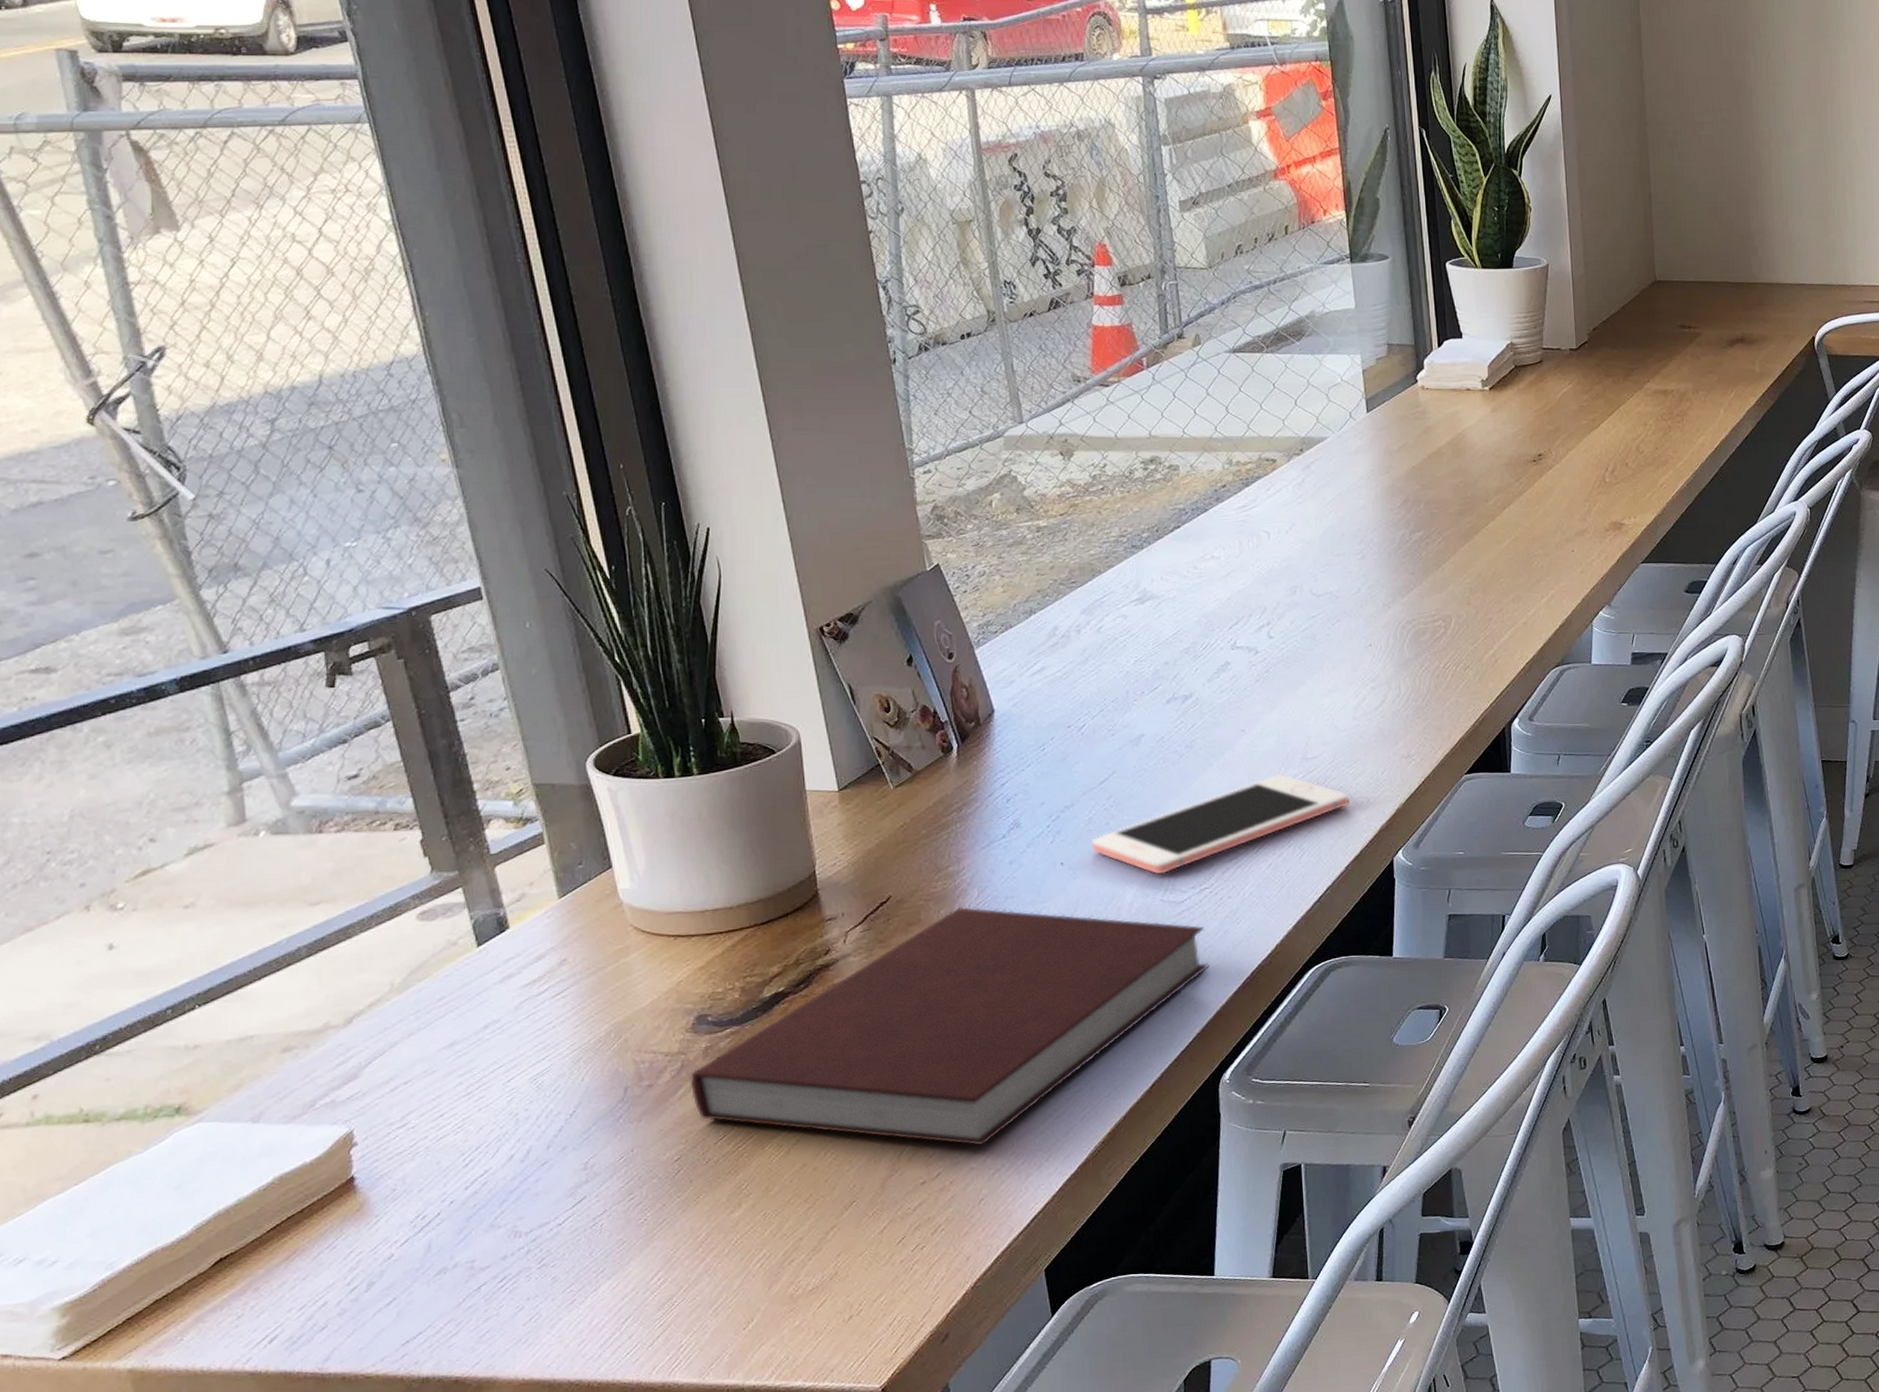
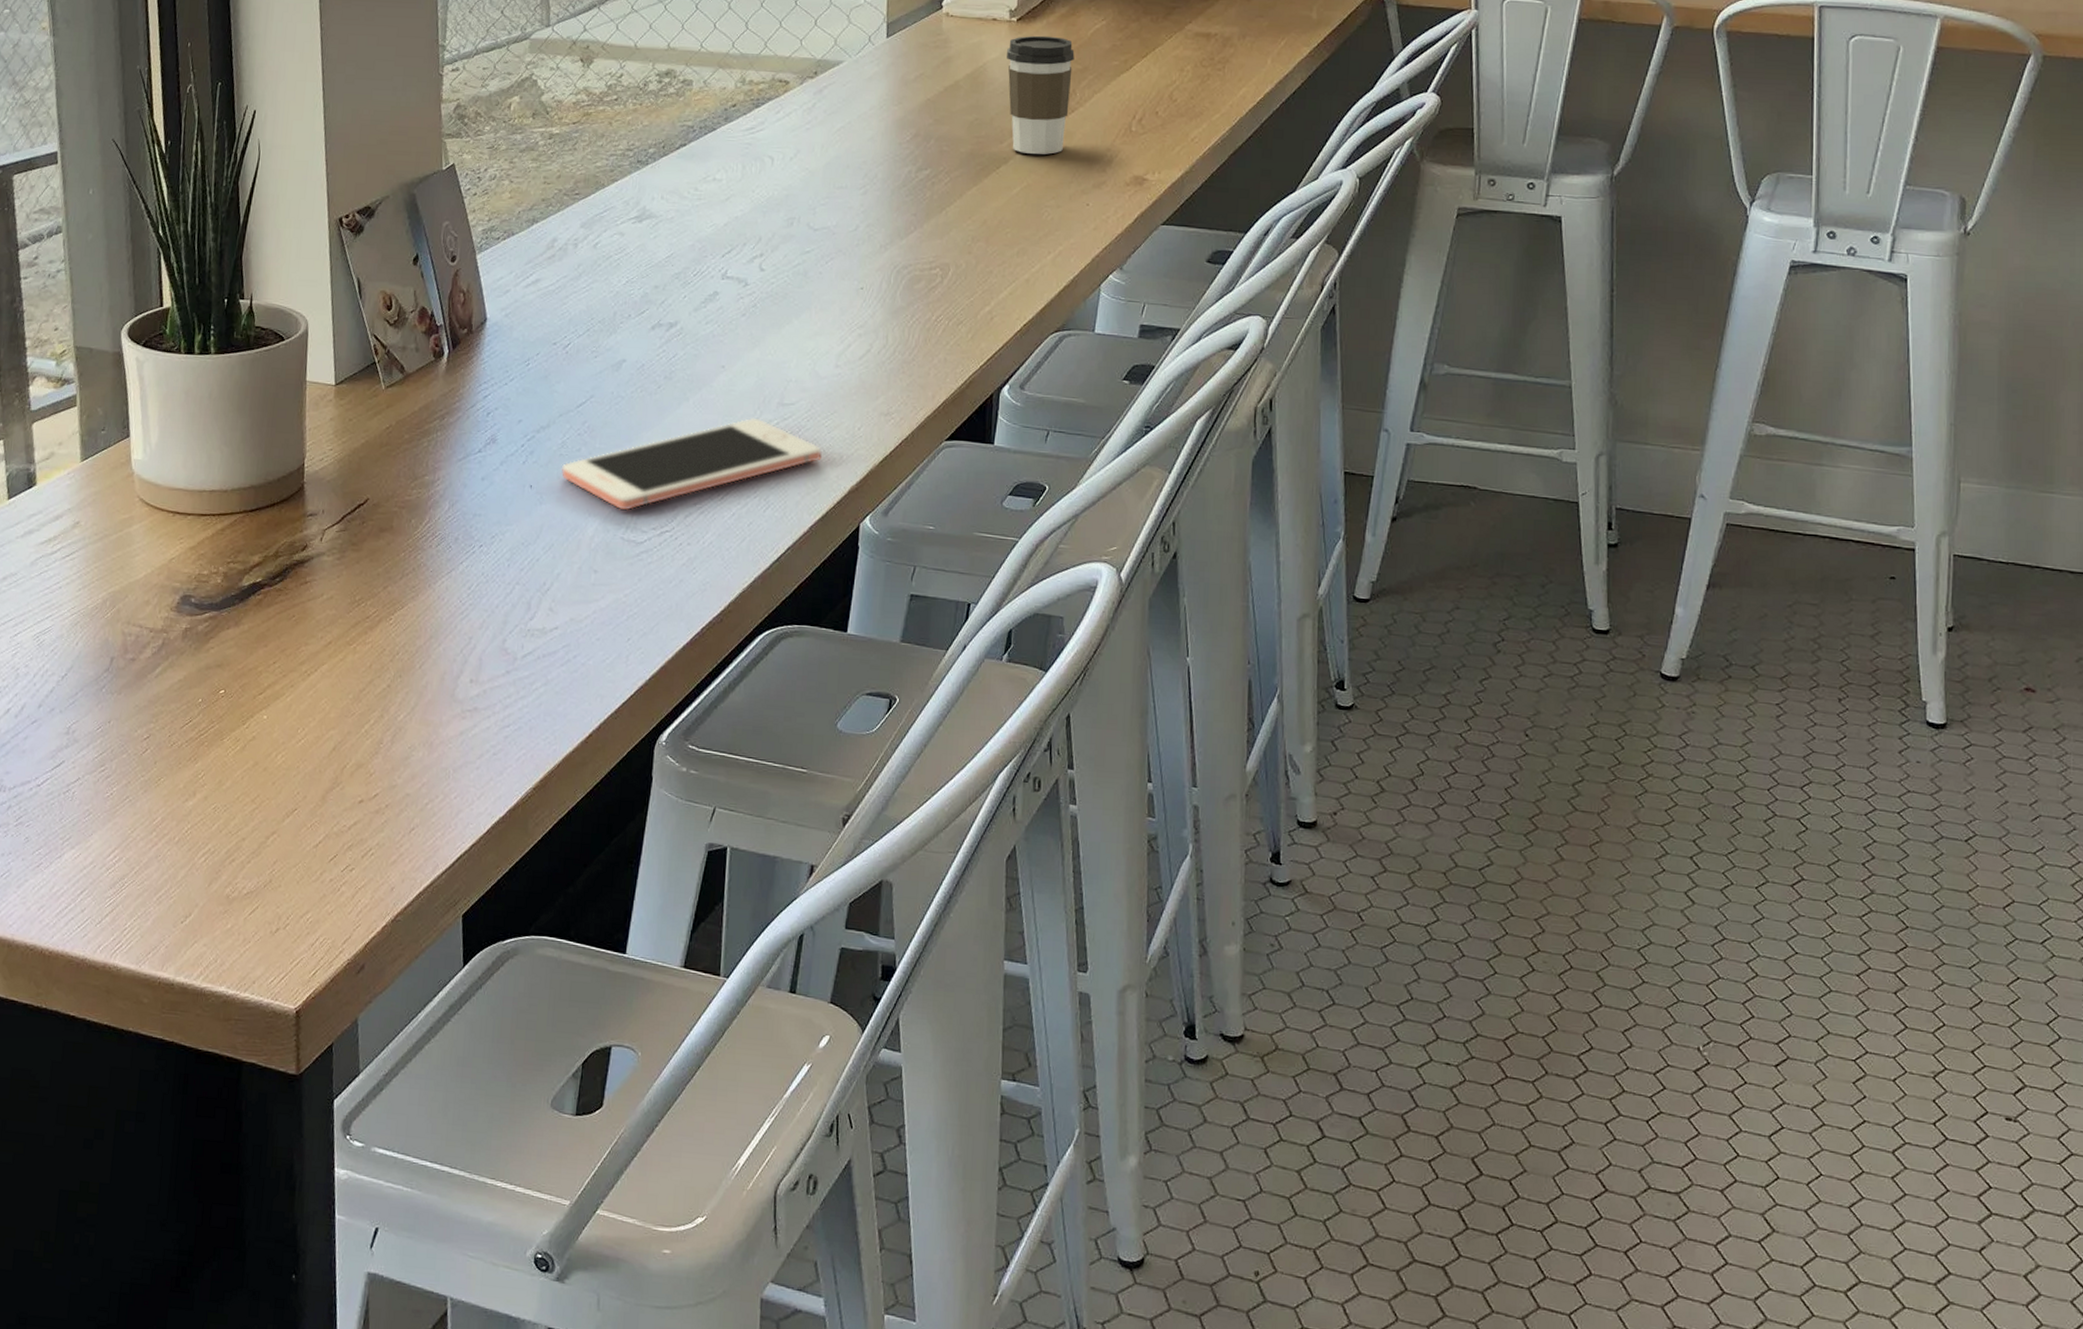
notebook: present [691,906,1210,1147] -> none [167,518,661,773]
coffee cup: none [1483,401,1547,510] -> present [1007,35,1075,154]

